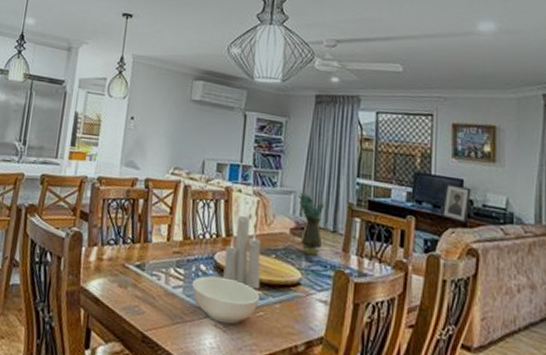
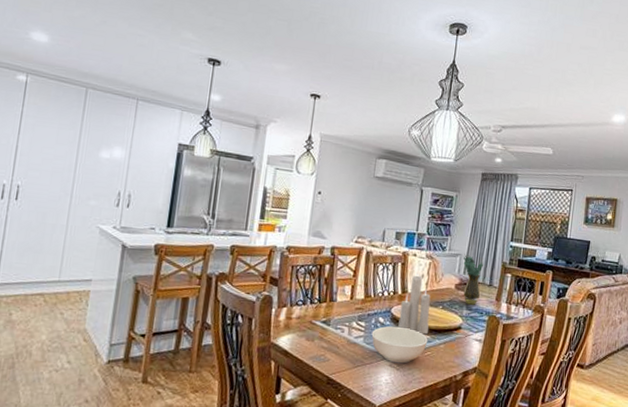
picture frame: present [441,183,471,223] -> none [572,244,595,275]

